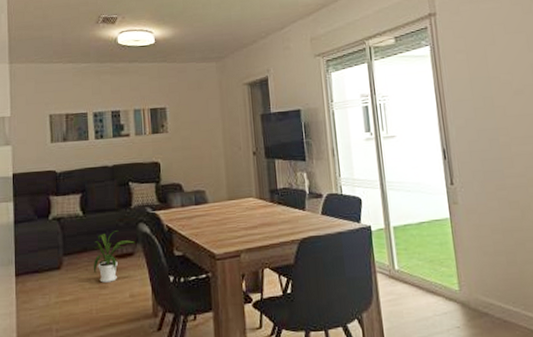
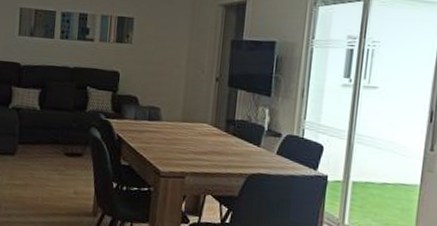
house plant: present [93,230,134,283] -> none [43,130,84,177]

